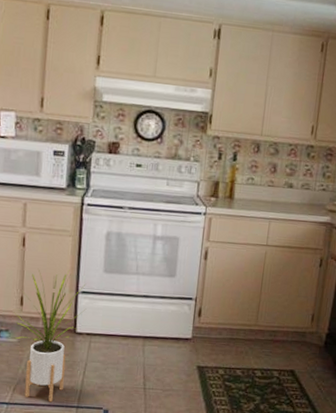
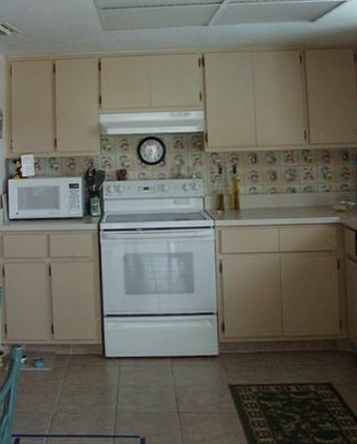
house plant: present [14,269,87,402] -> none [46,294,113,433]

